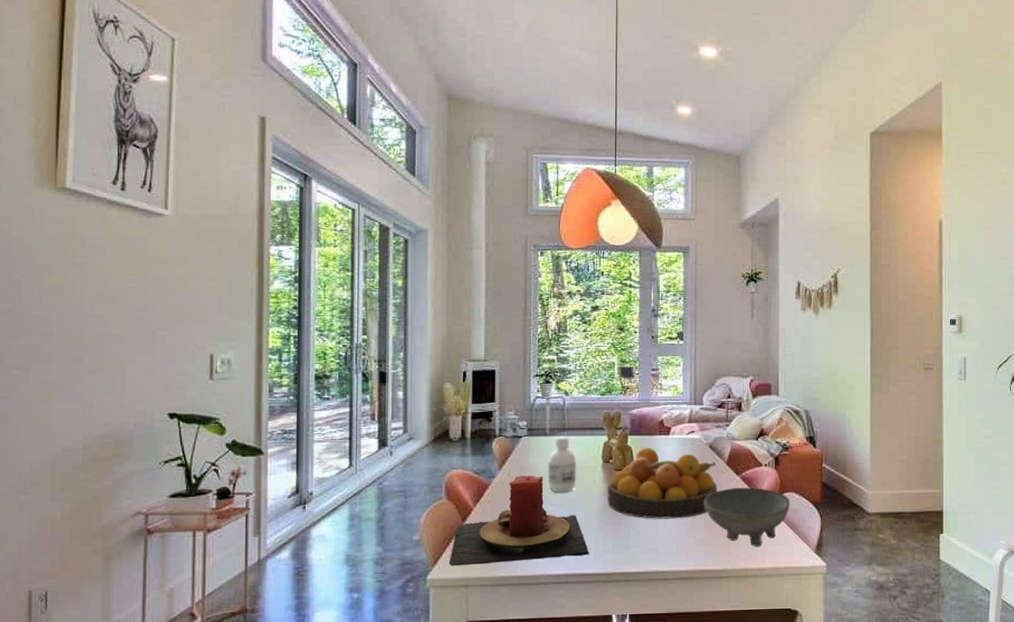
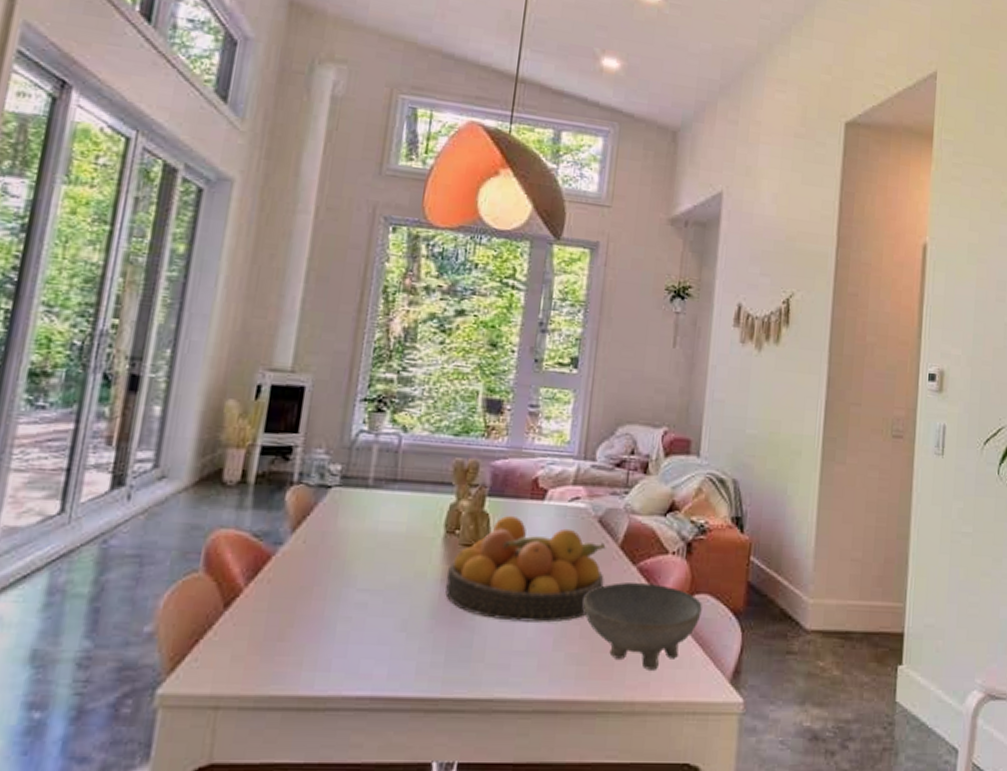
candle: present [449,475,589,566] -> none [194,543,410,677]
bottle: present [547,436,577,493] -> none [361,490,408,574]

